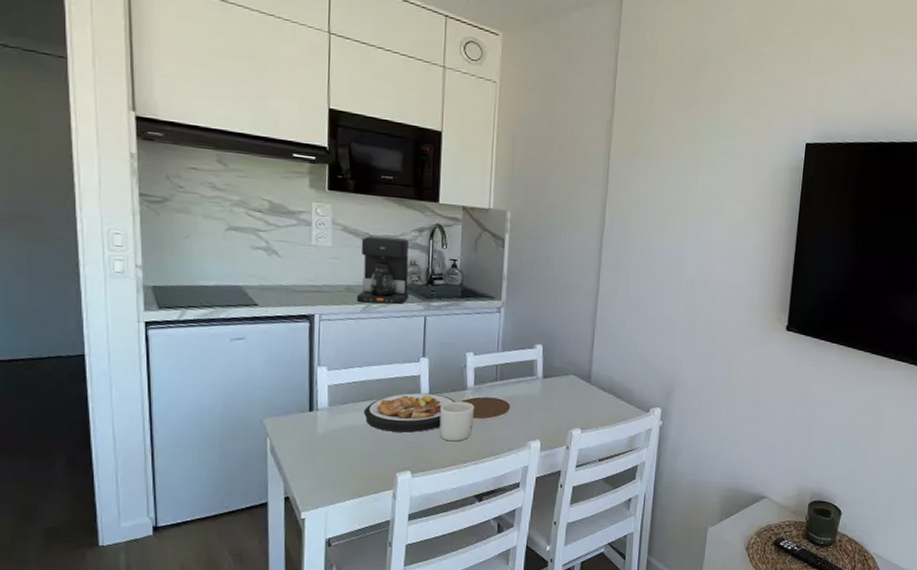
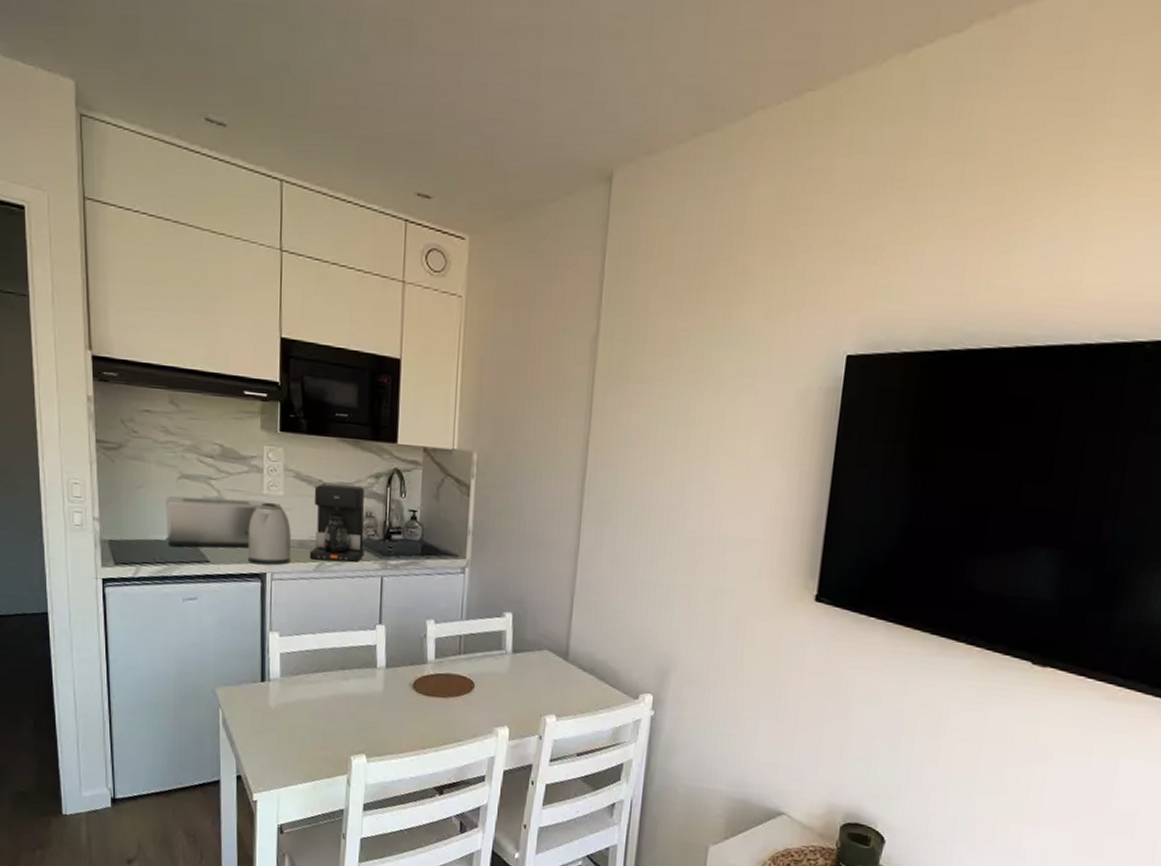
toaster: none [213,246,314,293] -> present [166,496,266,548]
kettle: none [296,252,339,308] -> present [247,502,291,566]
plate: present [363,392,456,433] -> none [316,665,414,711]
mug: present [439,401,475,442] -> none [396,676,436,724]

